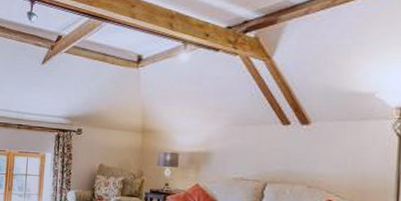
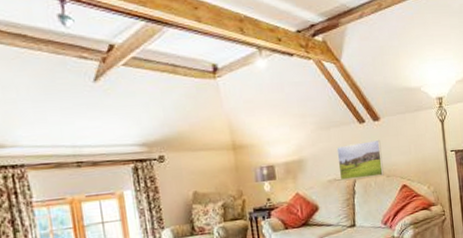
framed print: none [248,144,307,185] -> present [336,139,384,180]

